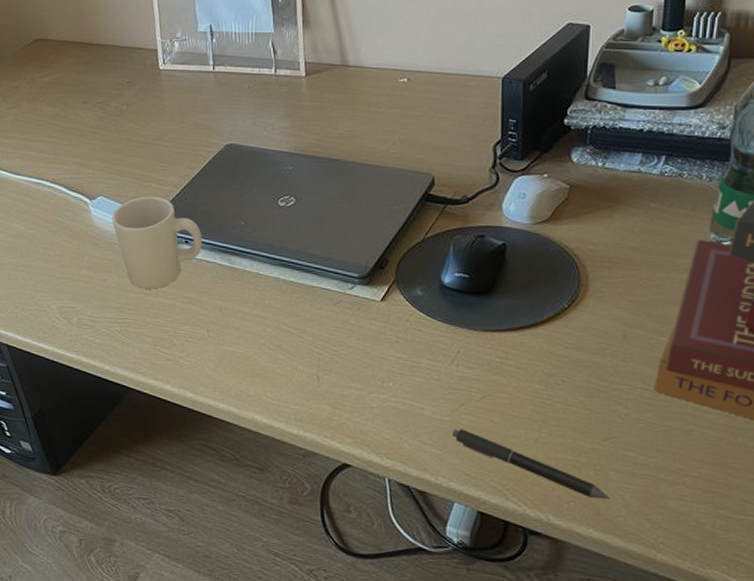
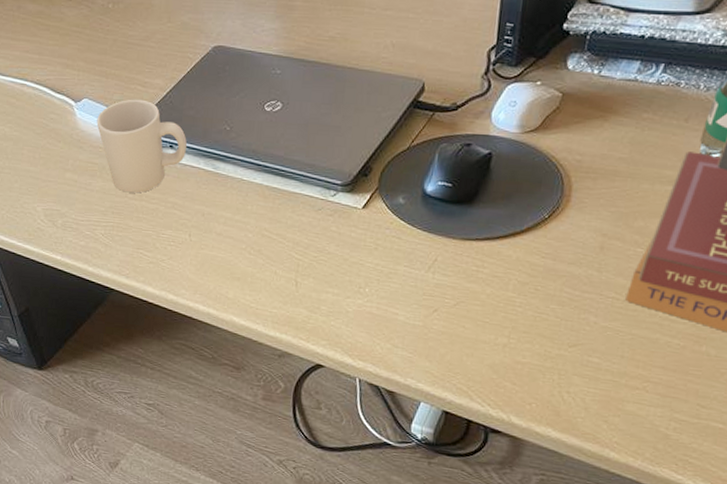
pen: present [452,429,611,500] -> none [423,333,572,402]

